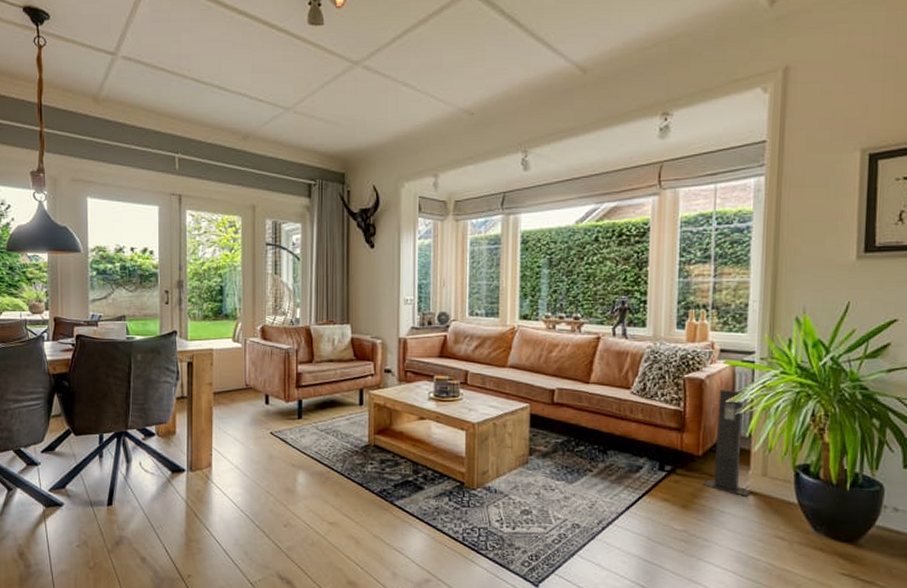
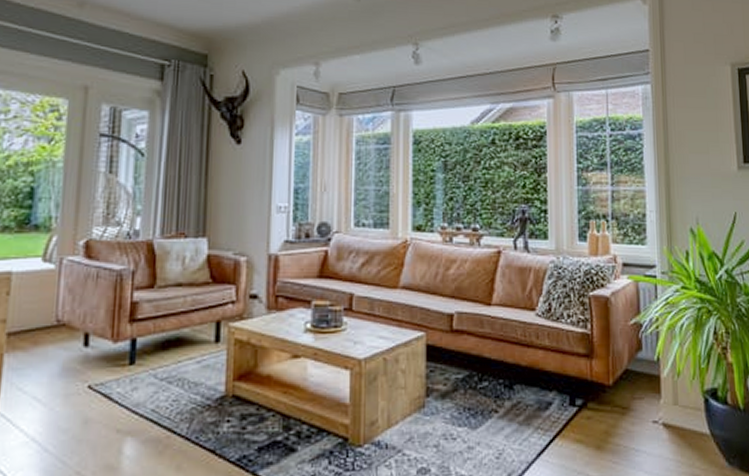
speaker: present [704,390,751,497] -> none [617,308,664,430]

